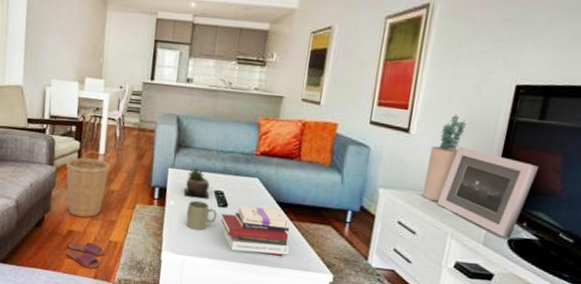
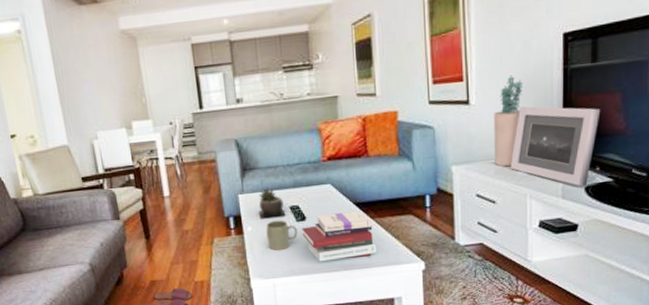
basket: present [66,151,110,218] -> none [133,195,180,266]

